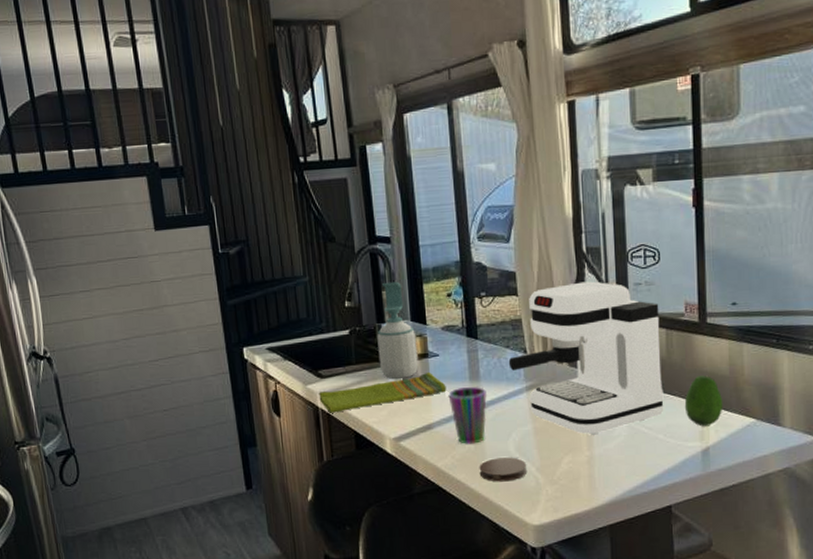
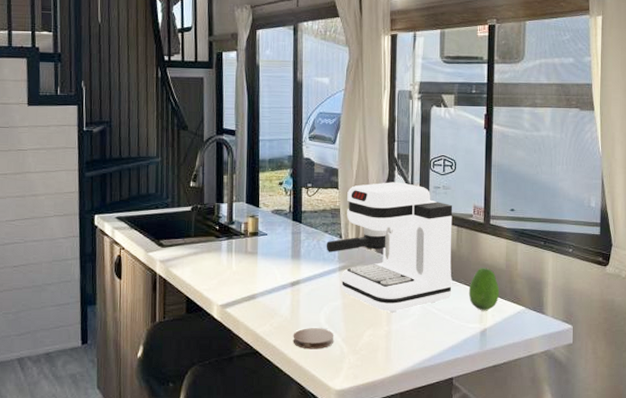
dish towel: present [319,371,447,413] -> none [158,248,271,279]
soap bottle: present [377,281,419,380] -> none [215,168,249,253]
cup: present [448,386,488,444] -> none [272,263,306,314]

